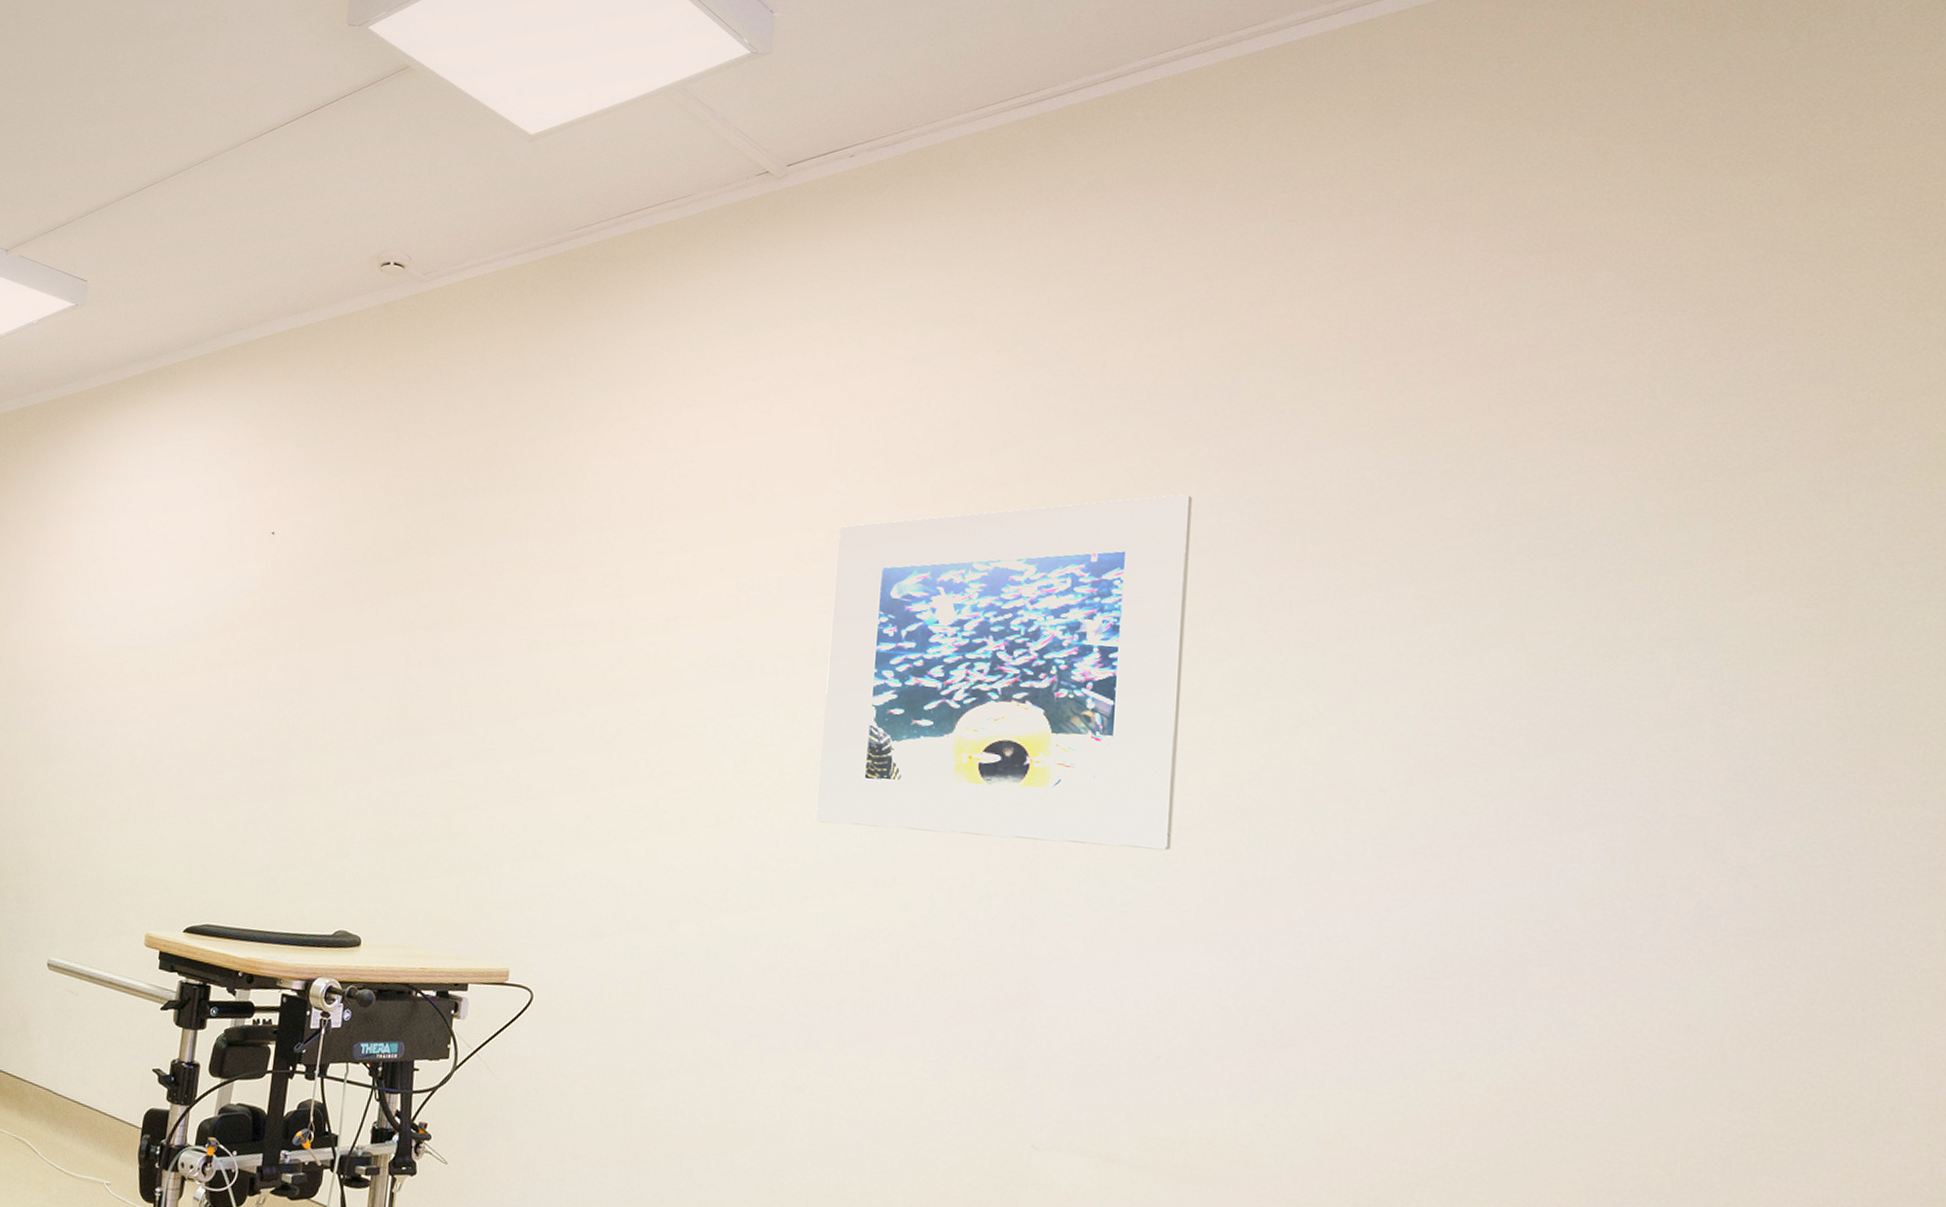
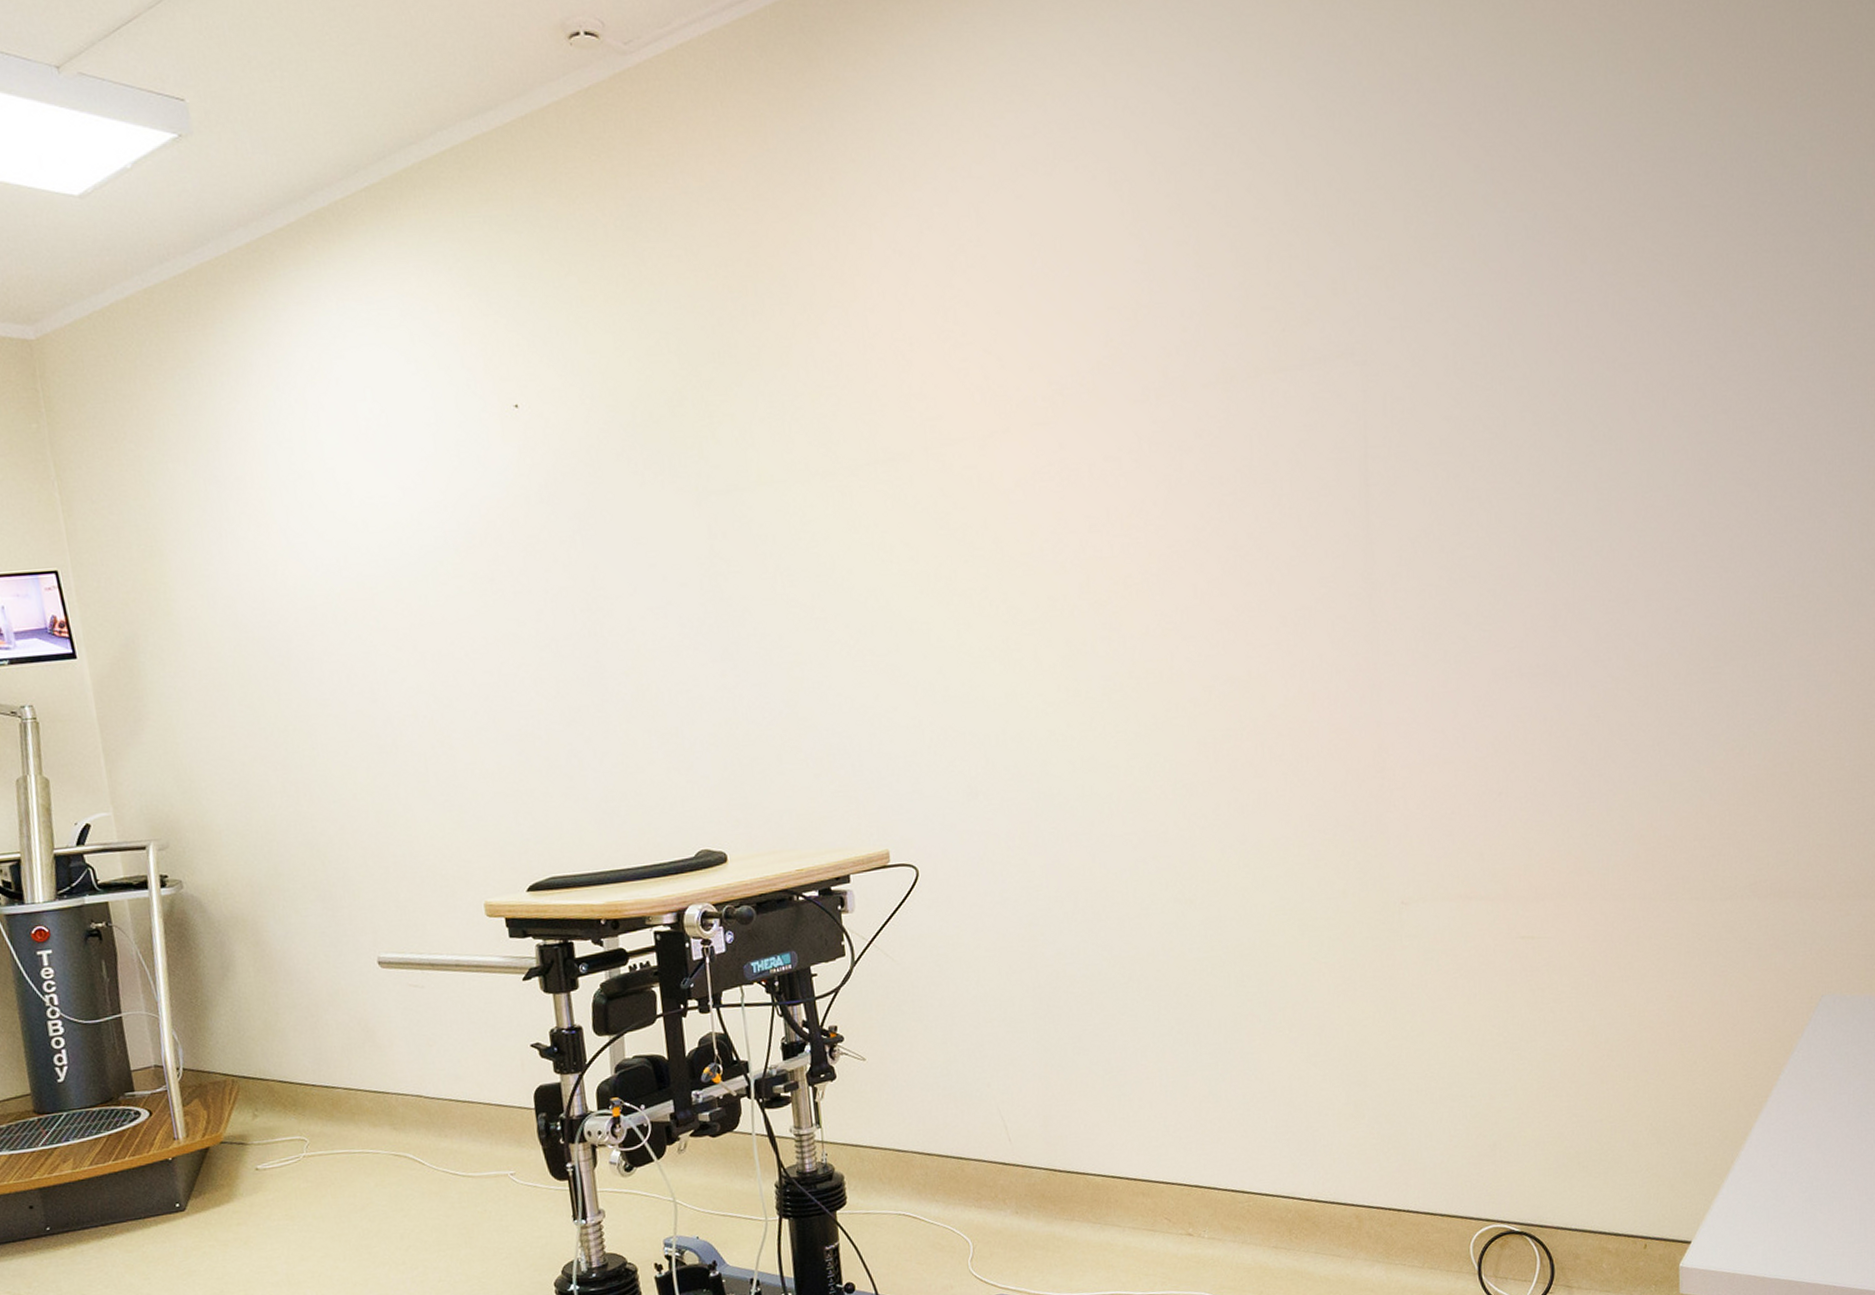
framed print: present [815,494,1193,851] -> none [1145,214,1493,630]

